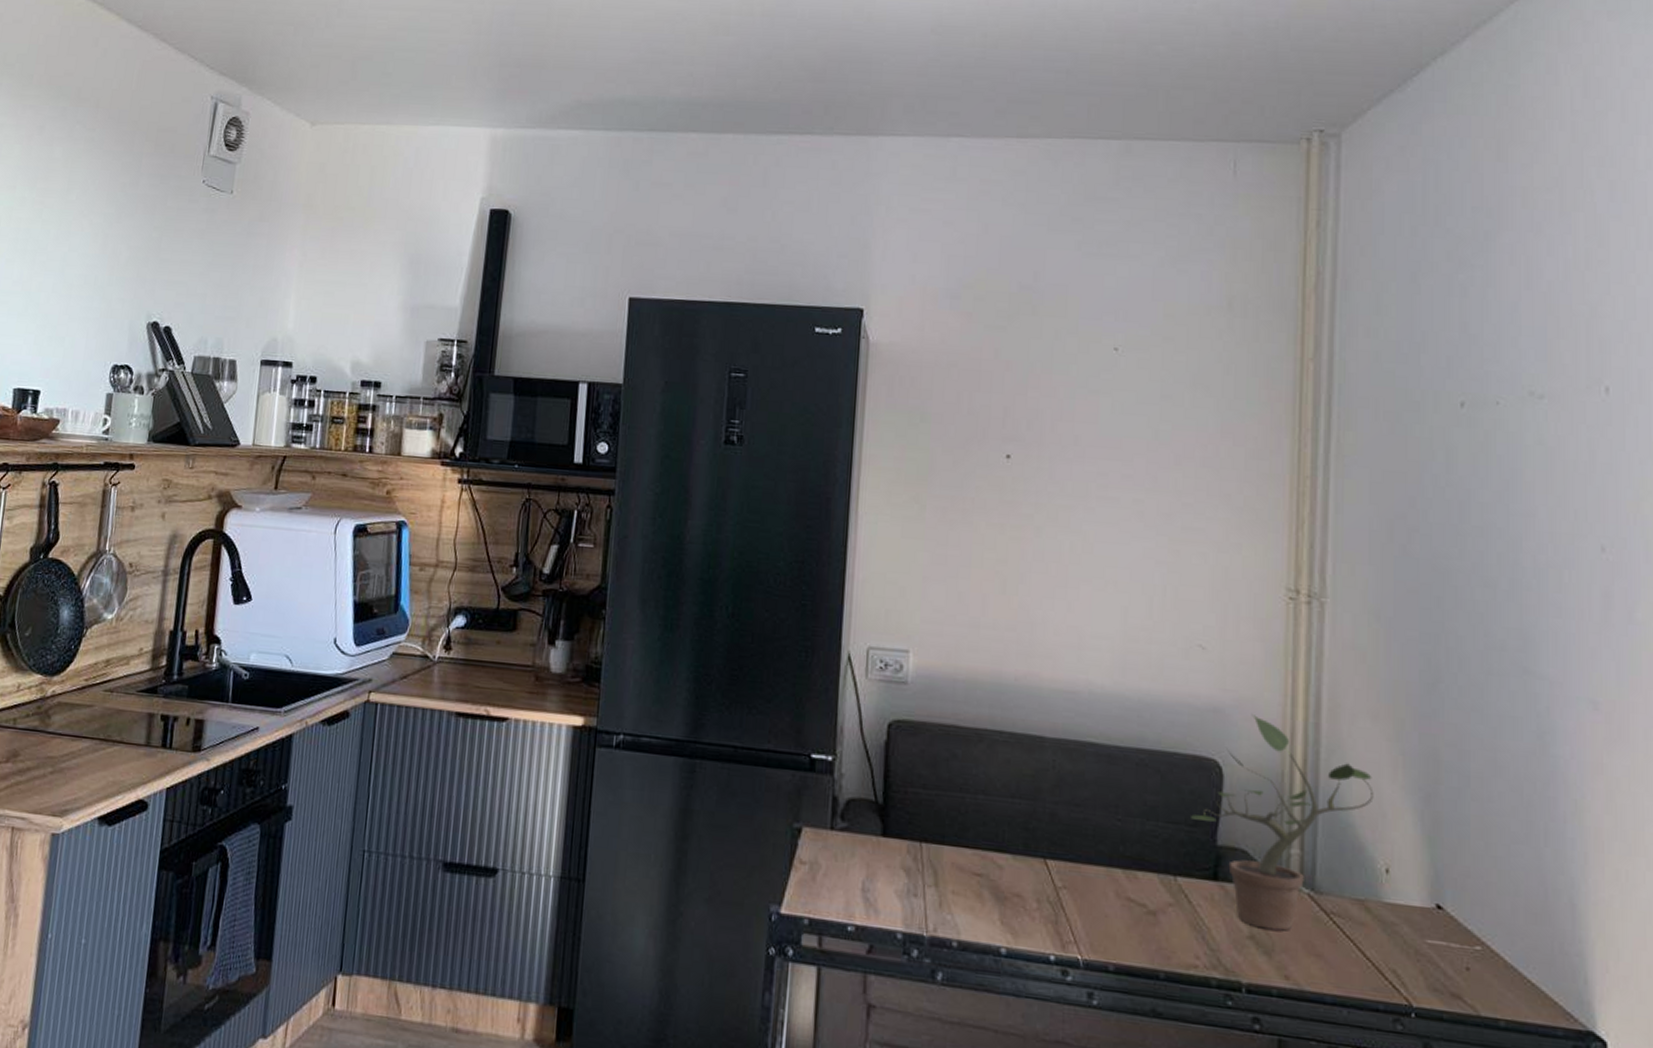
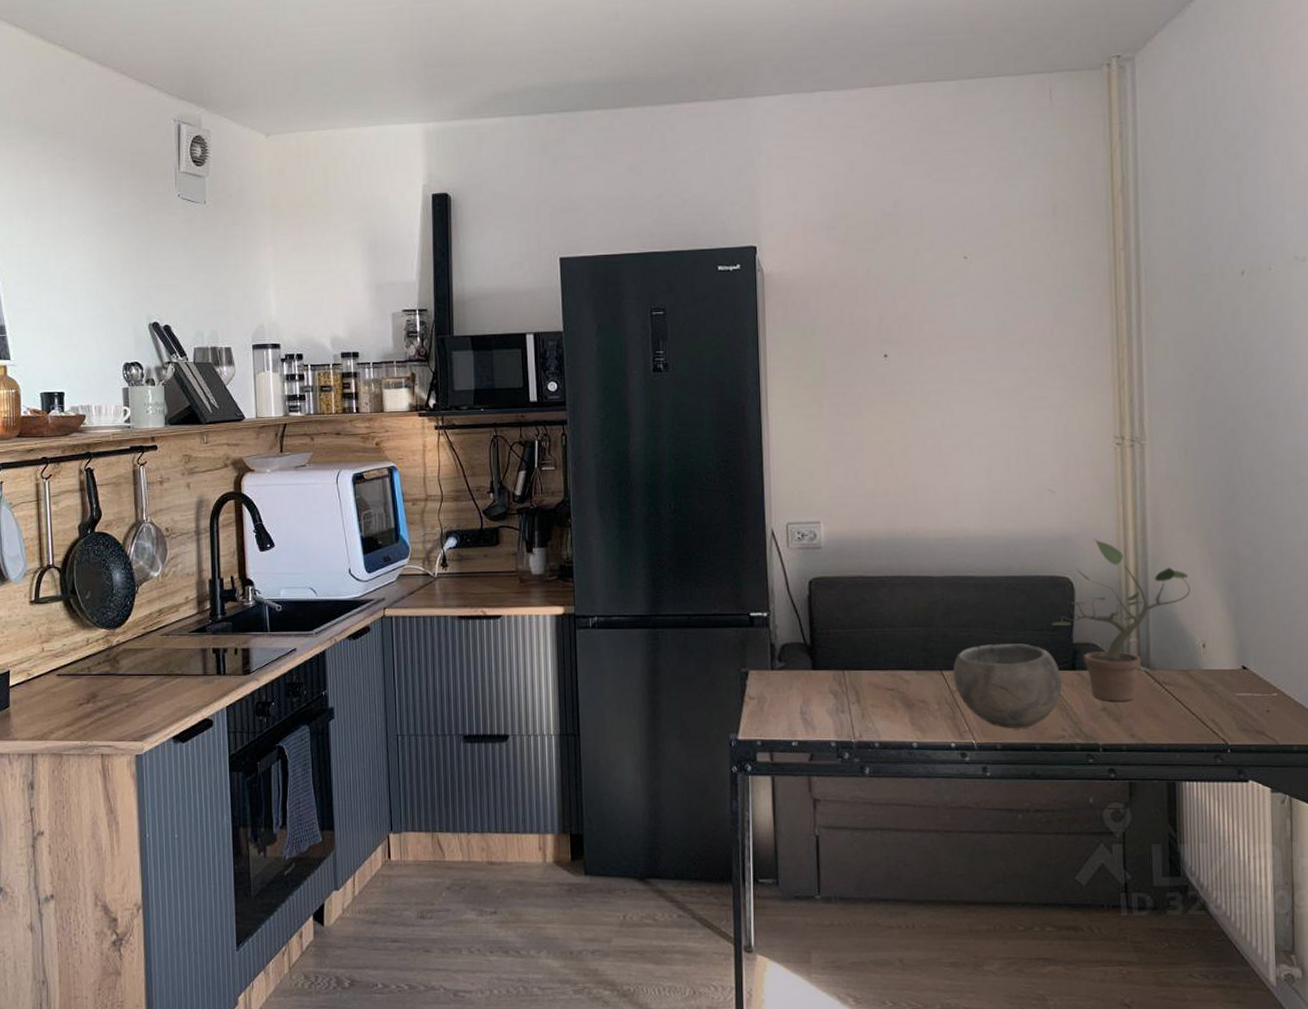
bowl: none [1059,832,1199,948] -> present [953,643,1062,729]

